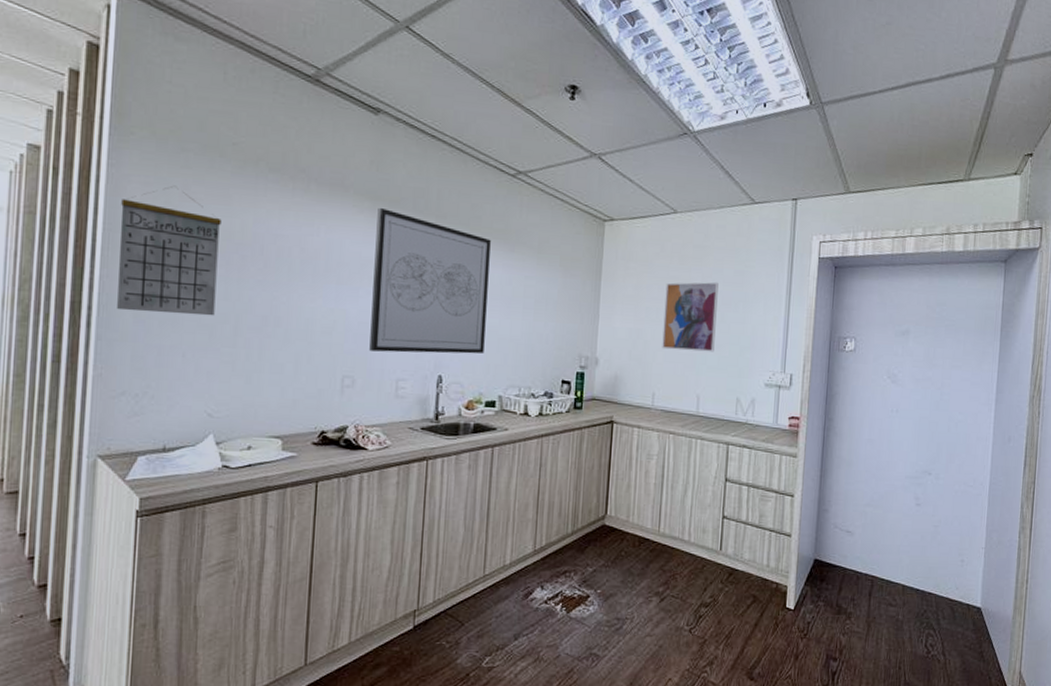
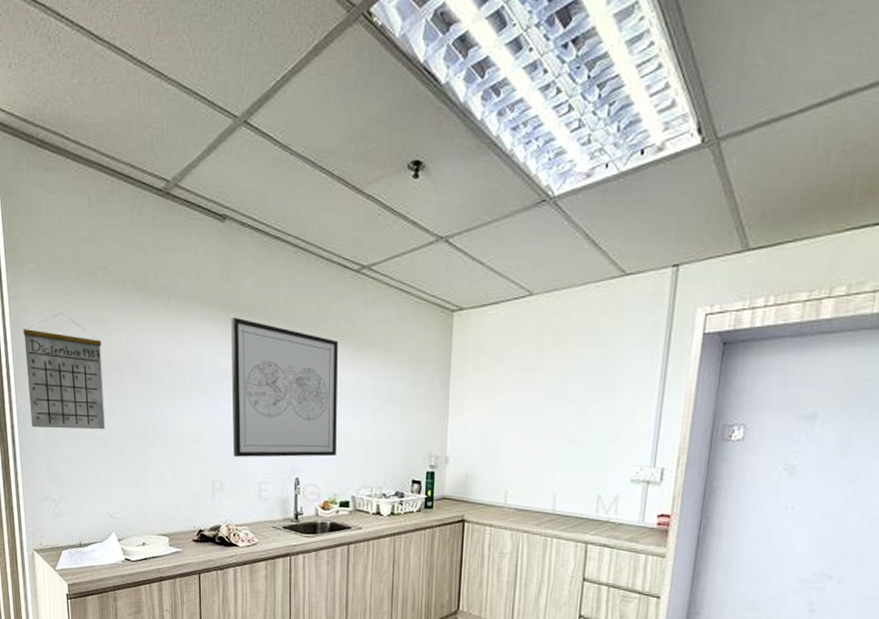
wall art: present [662,281,719,352] -> none [515,369,580,447]

